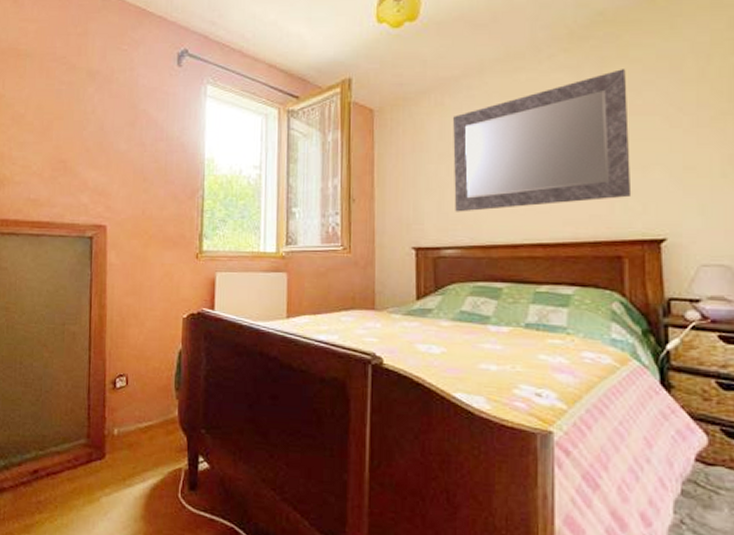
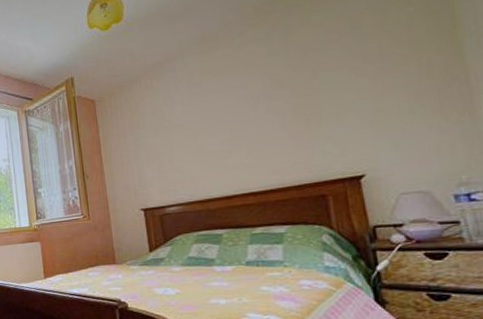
mirror: present [453,69,632,212] -> none [162,33,329,175]

